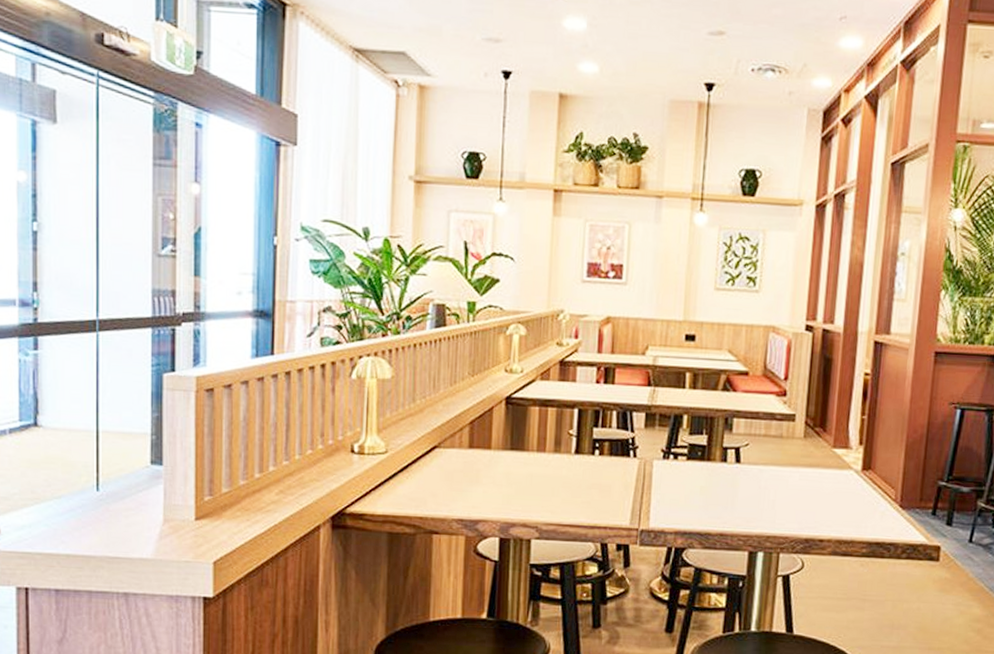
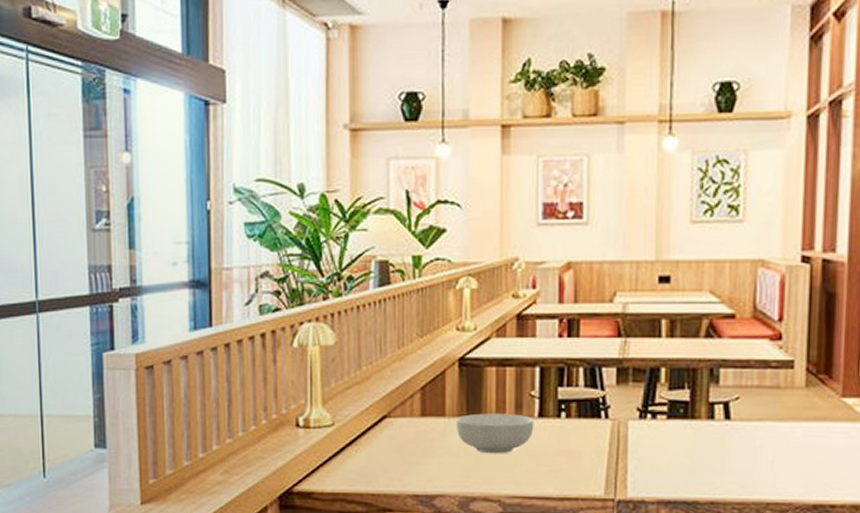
cereal bowl: none [500,448,571,485] -> present [456,413,534,454]

